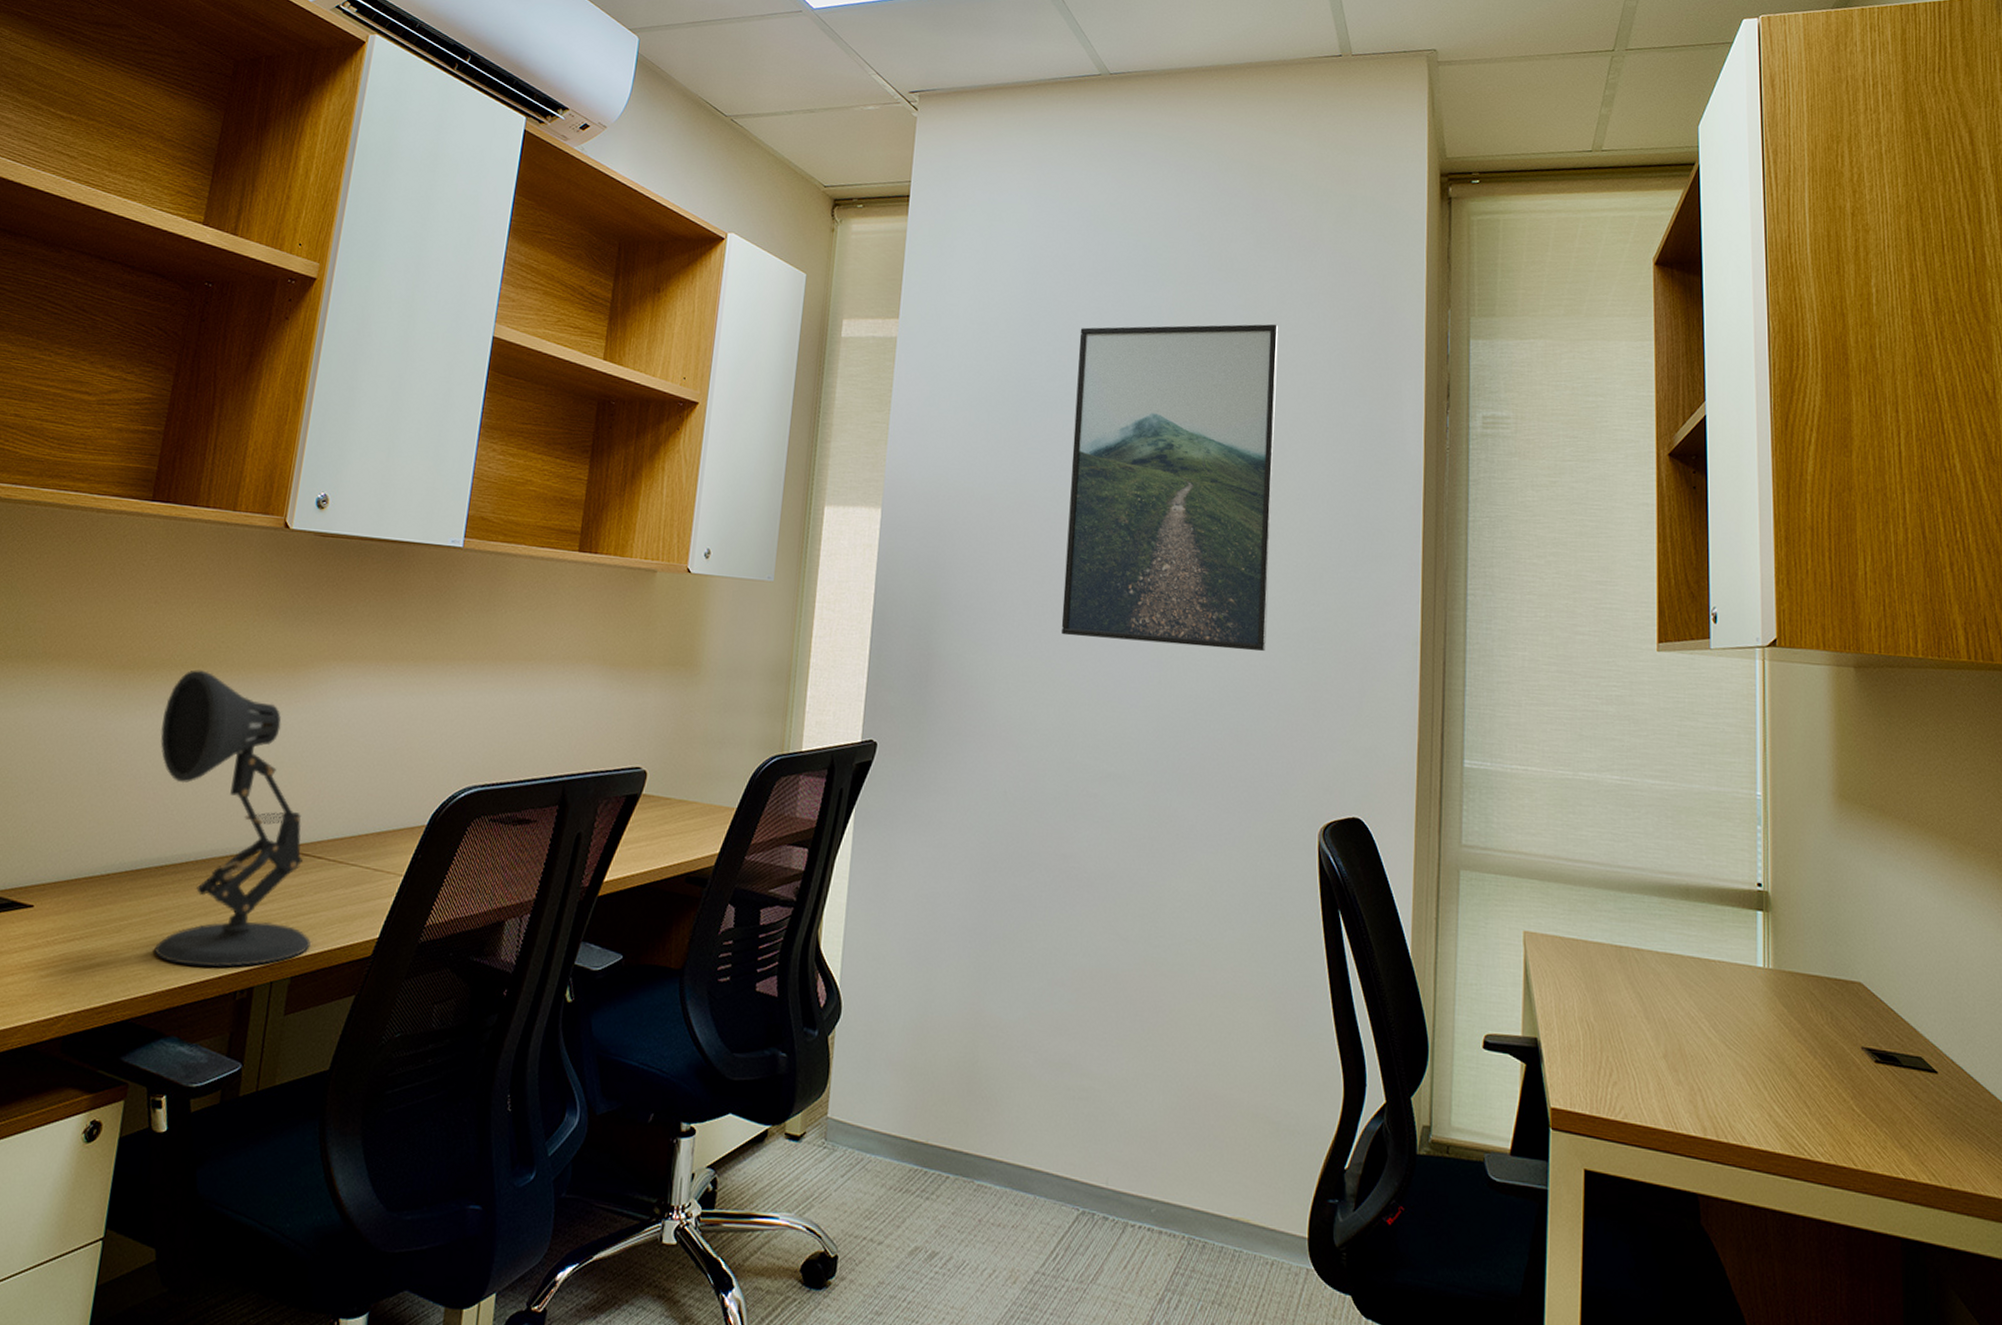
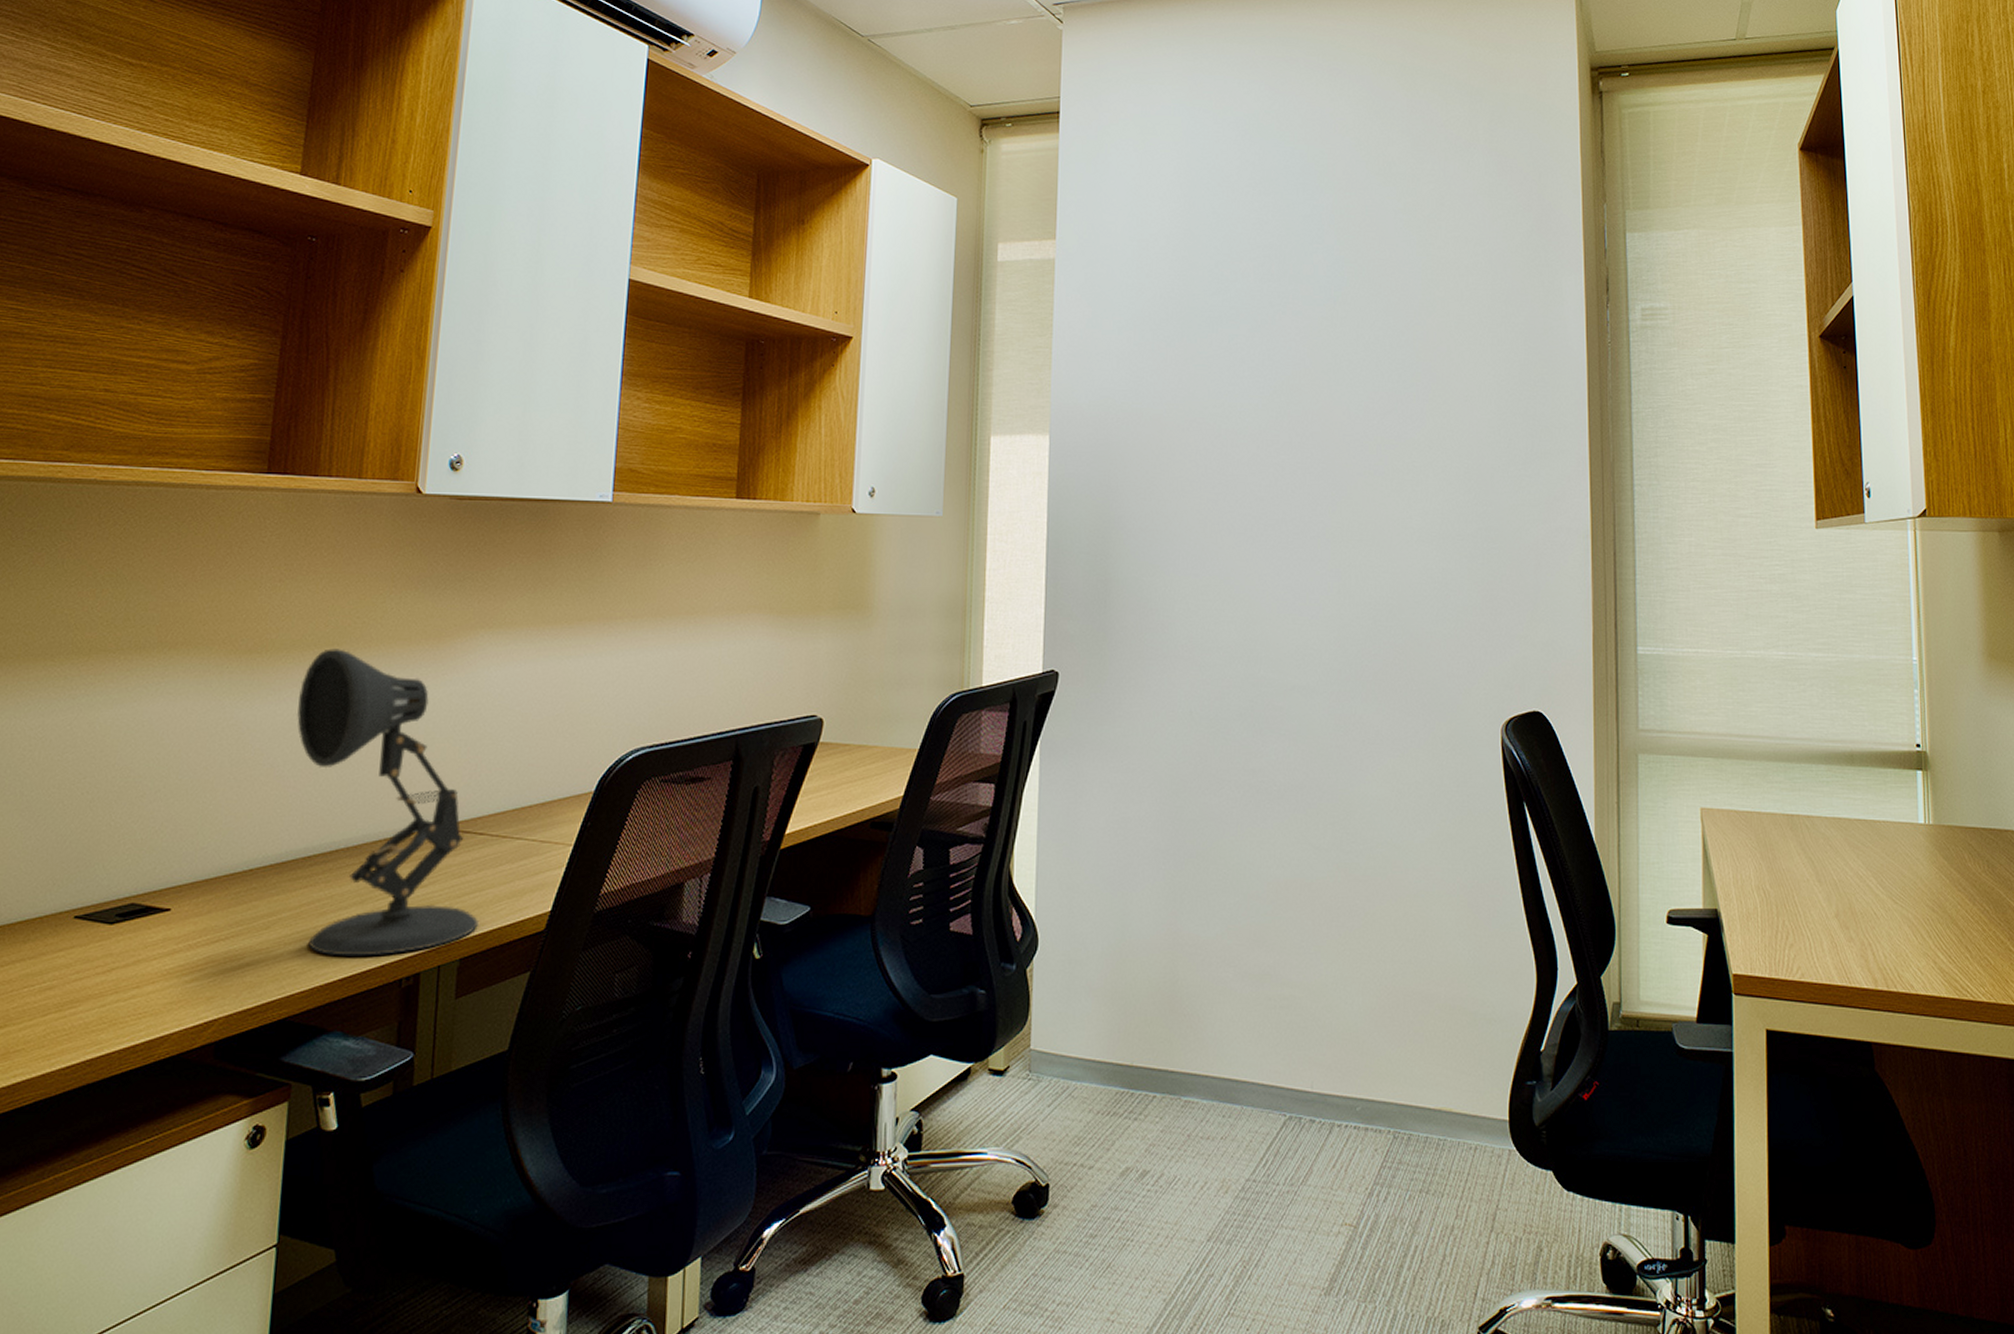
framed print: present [1061,324,1279,652] -> none [1238,226,1441,555]

